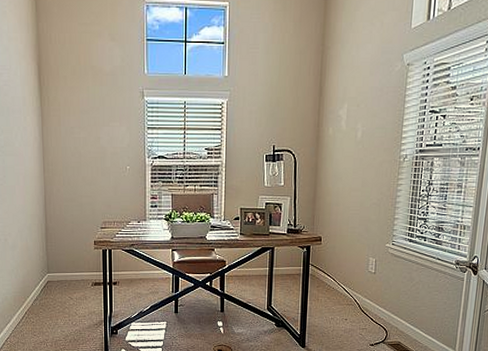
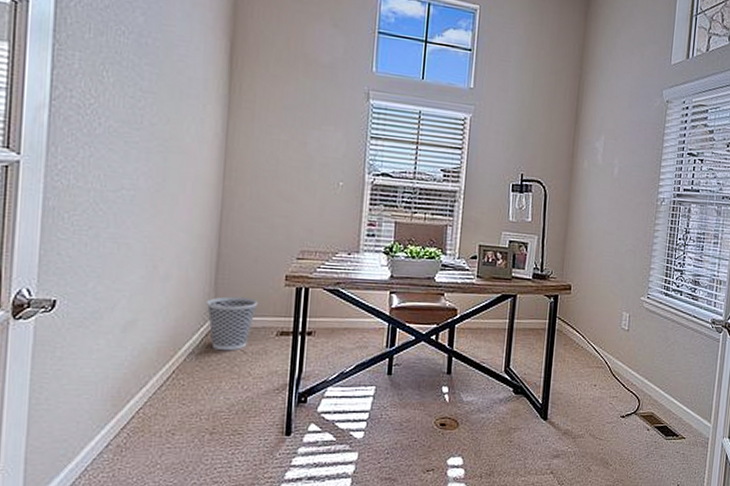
wastebasket: none [41,258,77,298] -> present [205,296,259,351]

